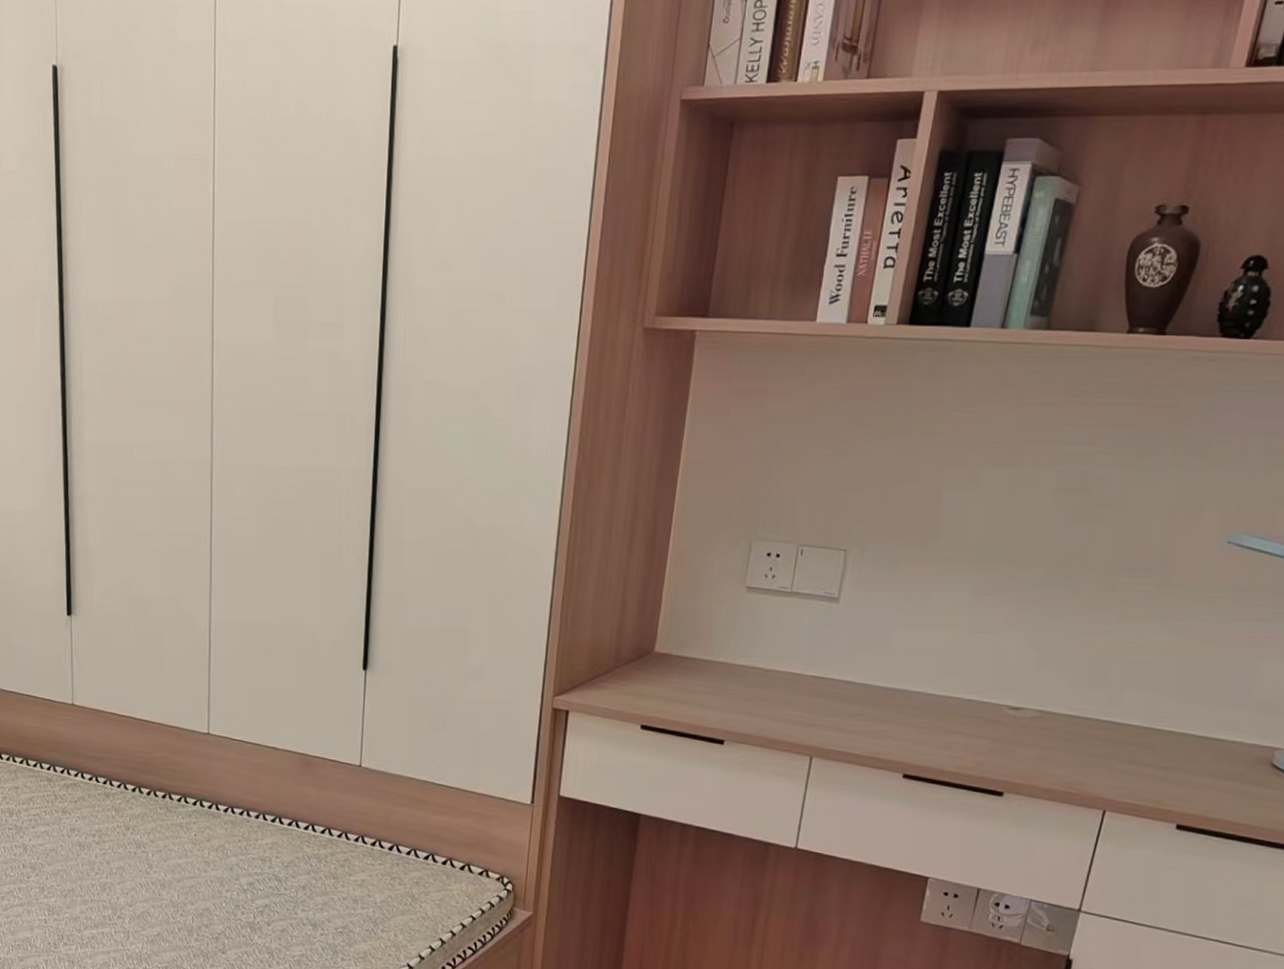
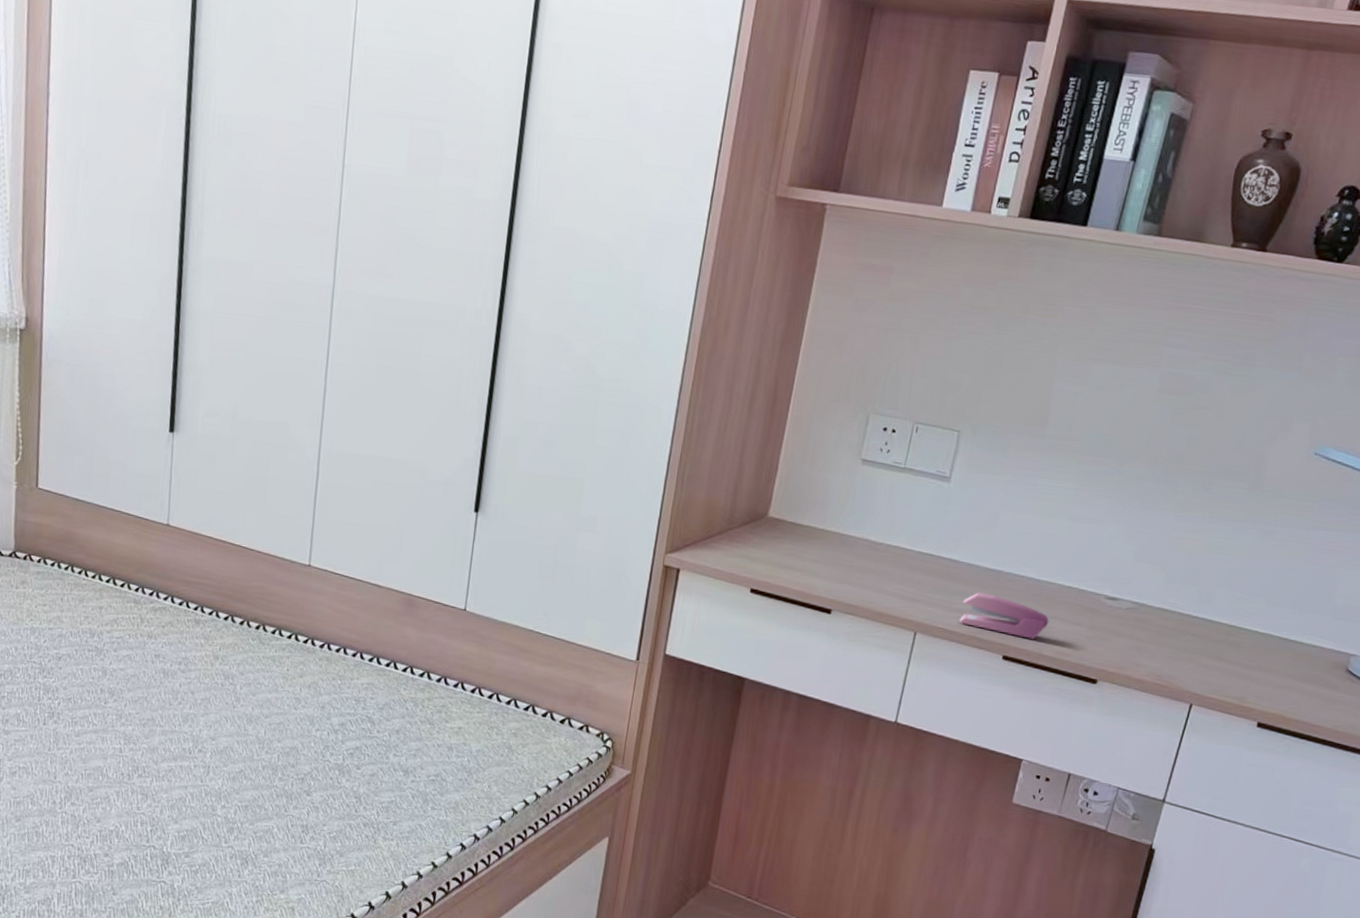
stapler: none [856,712,950,756] -> present [959,592,1049,639]

